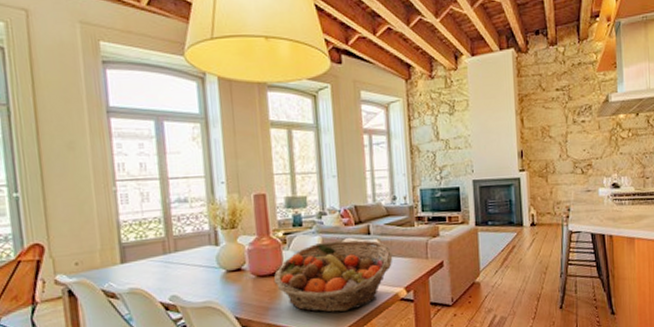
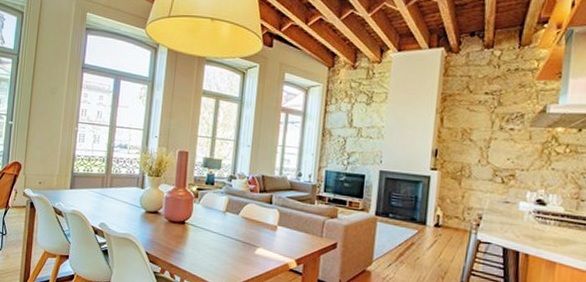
fruit basket: present [273,239,393,313] -> none [181,202,290,270]

